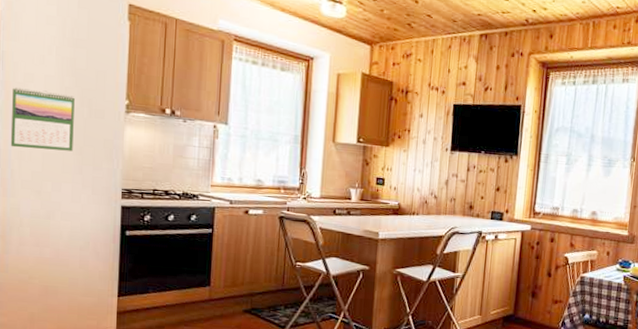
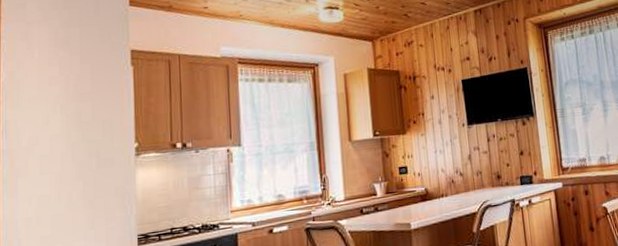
calendar: present [10,87,75,151] -> none [16,150,83,216]

